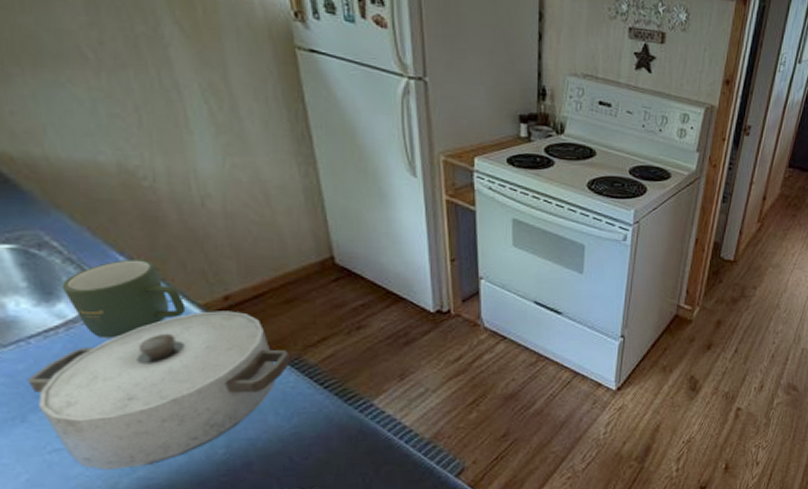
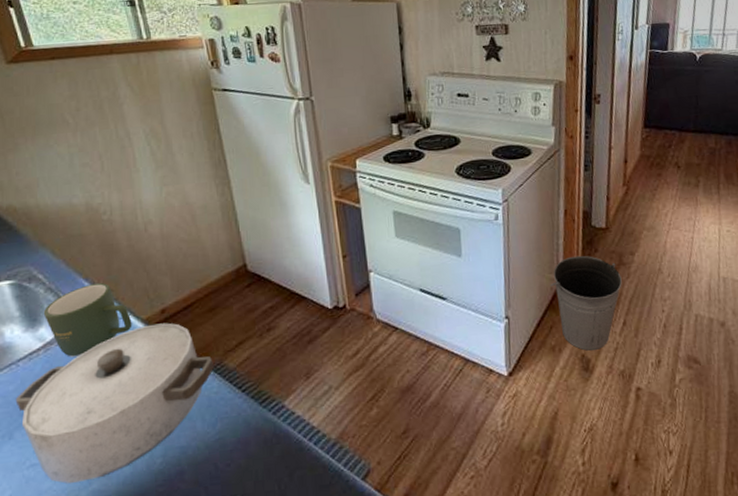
bucket: none [670,284,741,373] -> present [550,255,622,351]

